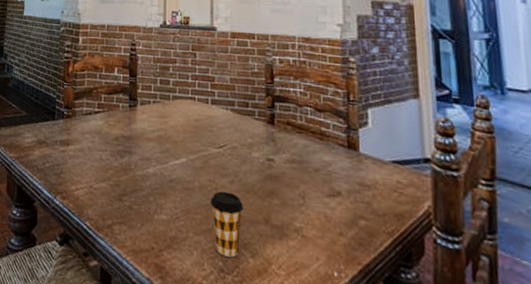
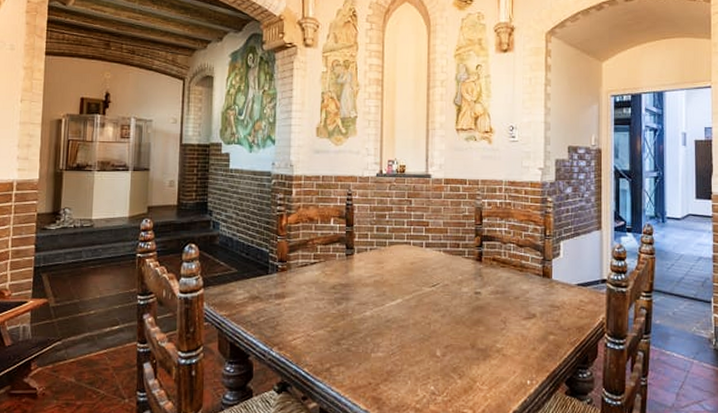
coffee cup: present [210,191,243,258] -> none [423,325,453,381]

